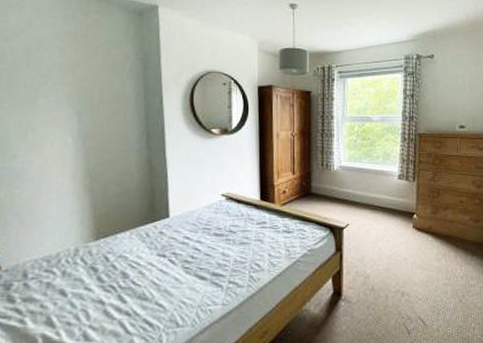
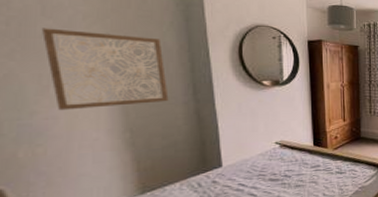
wall art: none [25,78,125,155] -> present [41,28,169,111]

